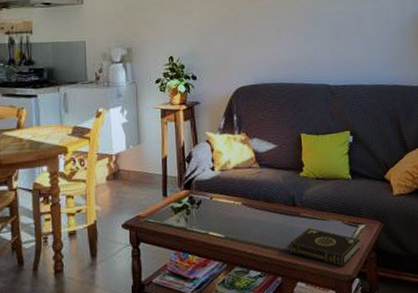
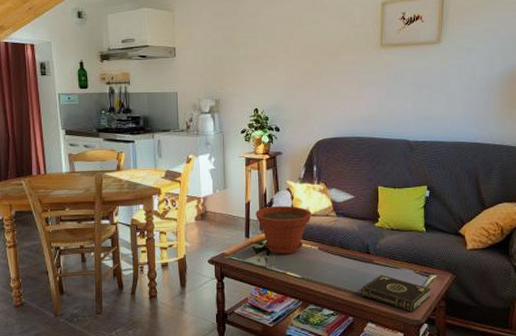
plant pot: none [173,159,234,213] -> present [256,205,312,255]

